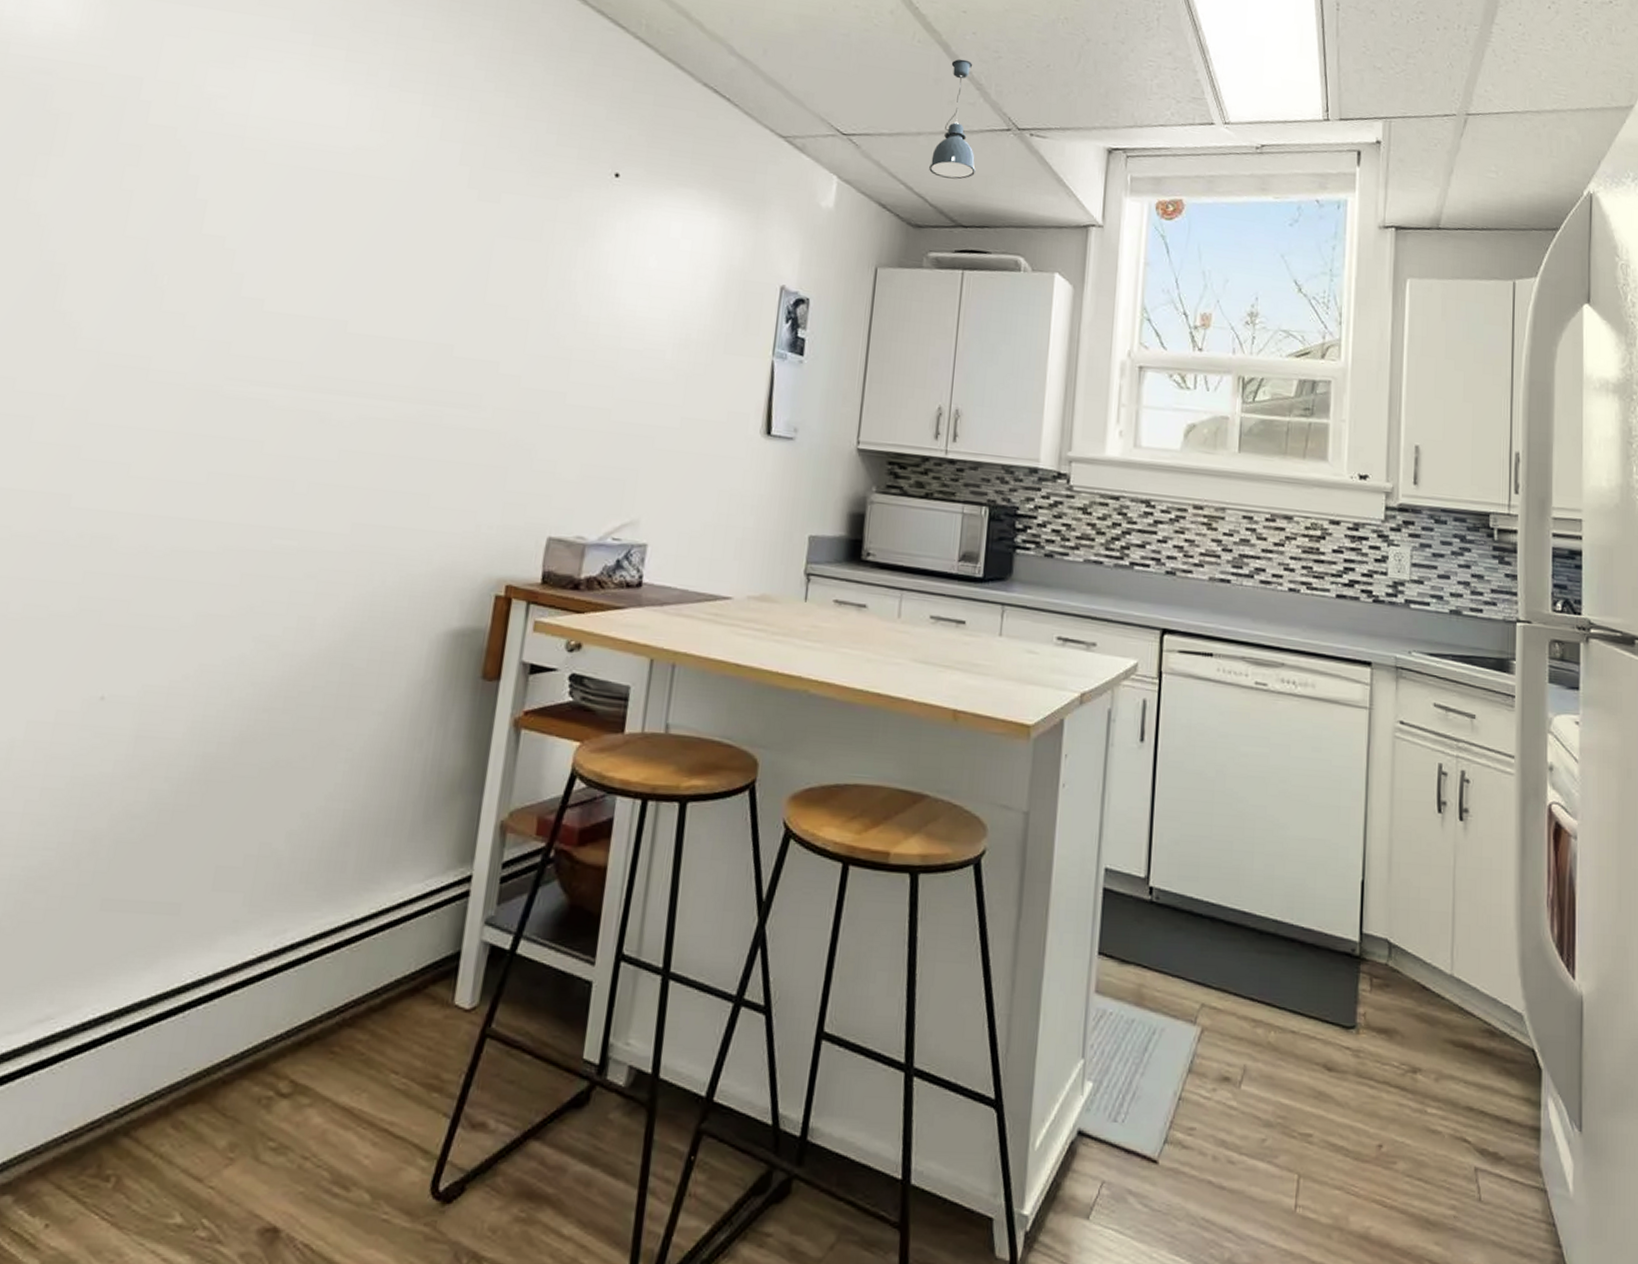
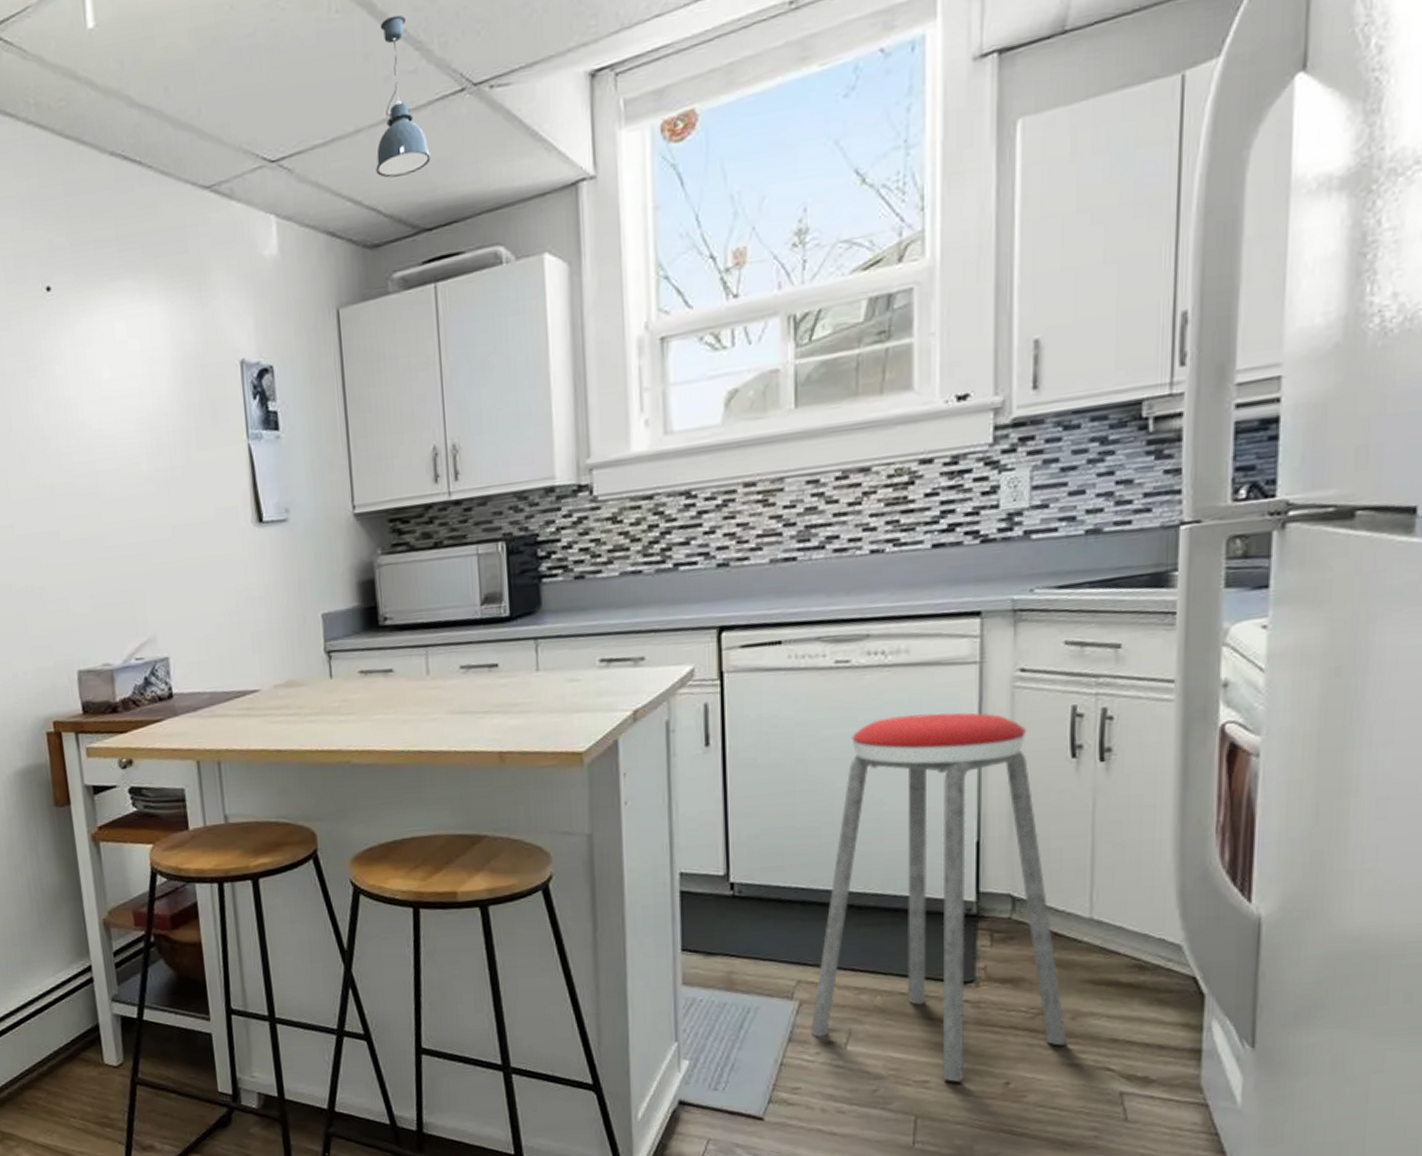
music stool: none [1209,744,1431,1139] -> present [811,712,1067,1082]

